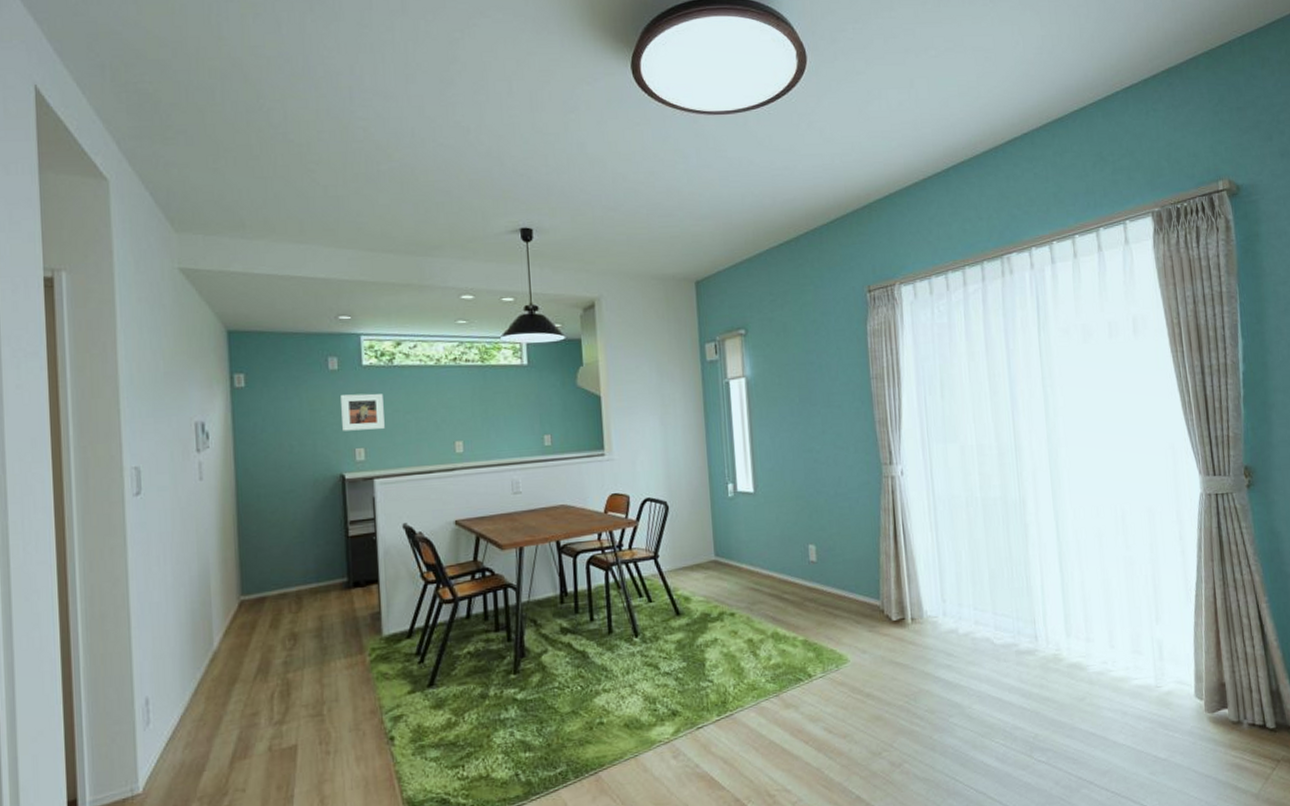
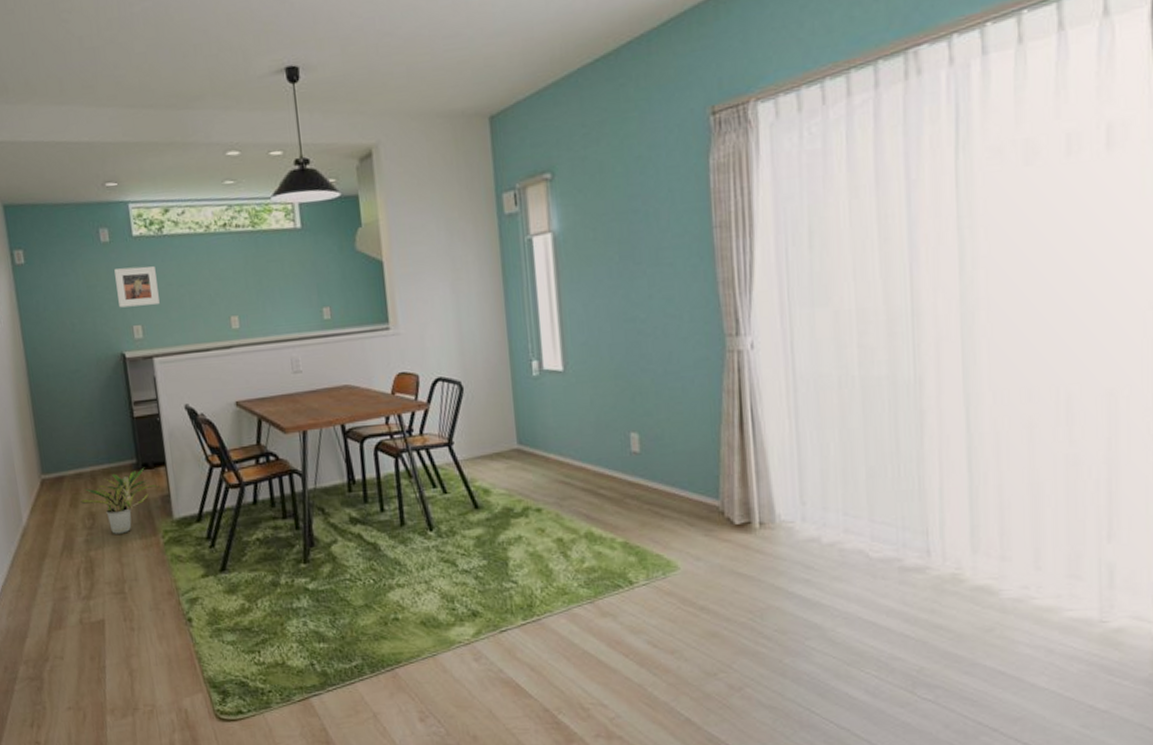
potted plant: none [282,585,372,654] -> present [80,467,161,534]

